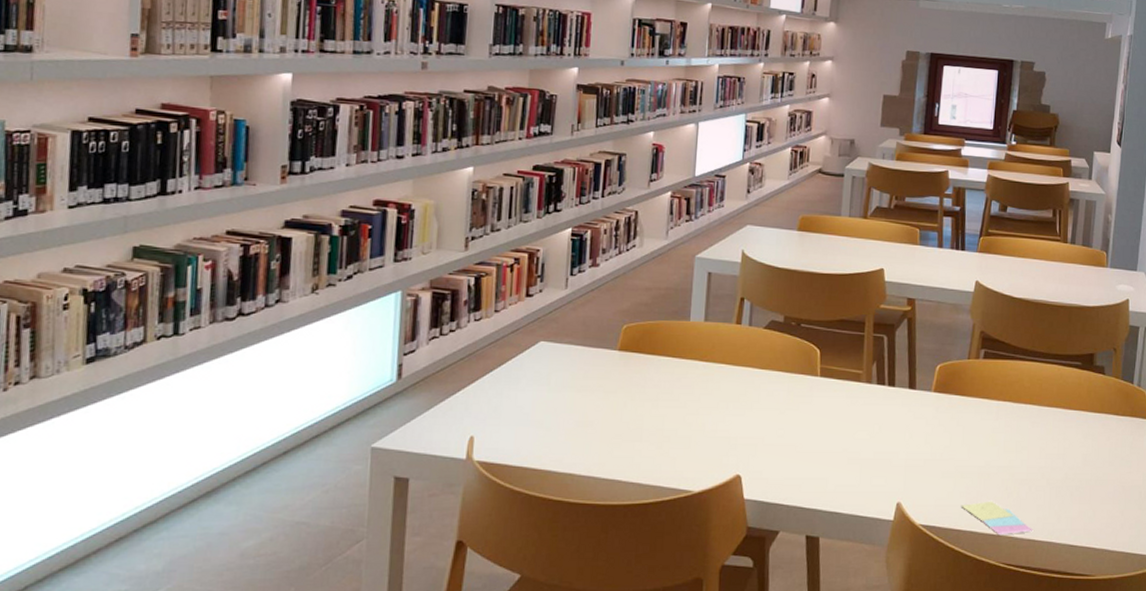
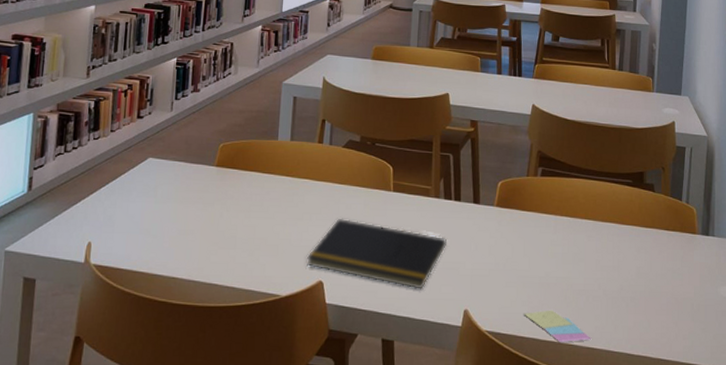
notepad: none [722,406,879,482] -> present [306,218,446,289]

